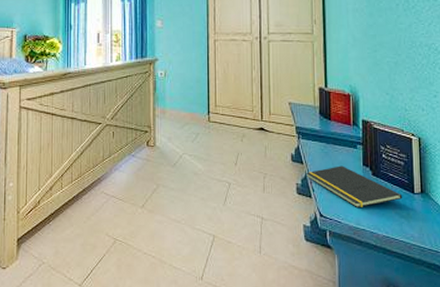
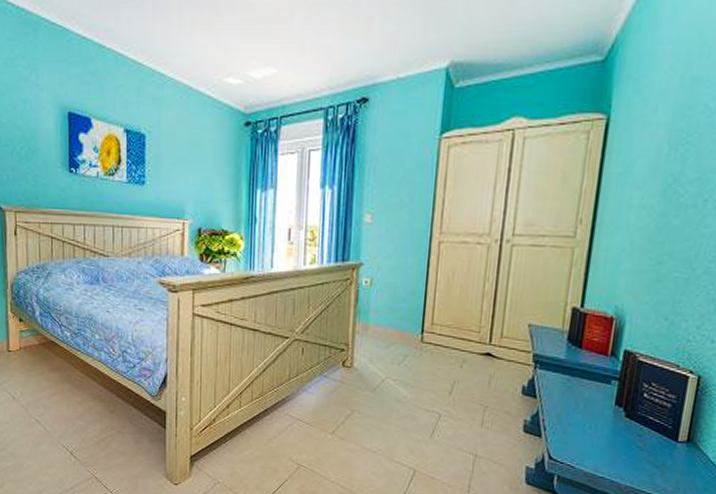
notepad: present [306,165,403,207] -> none [538,403,662,453]

